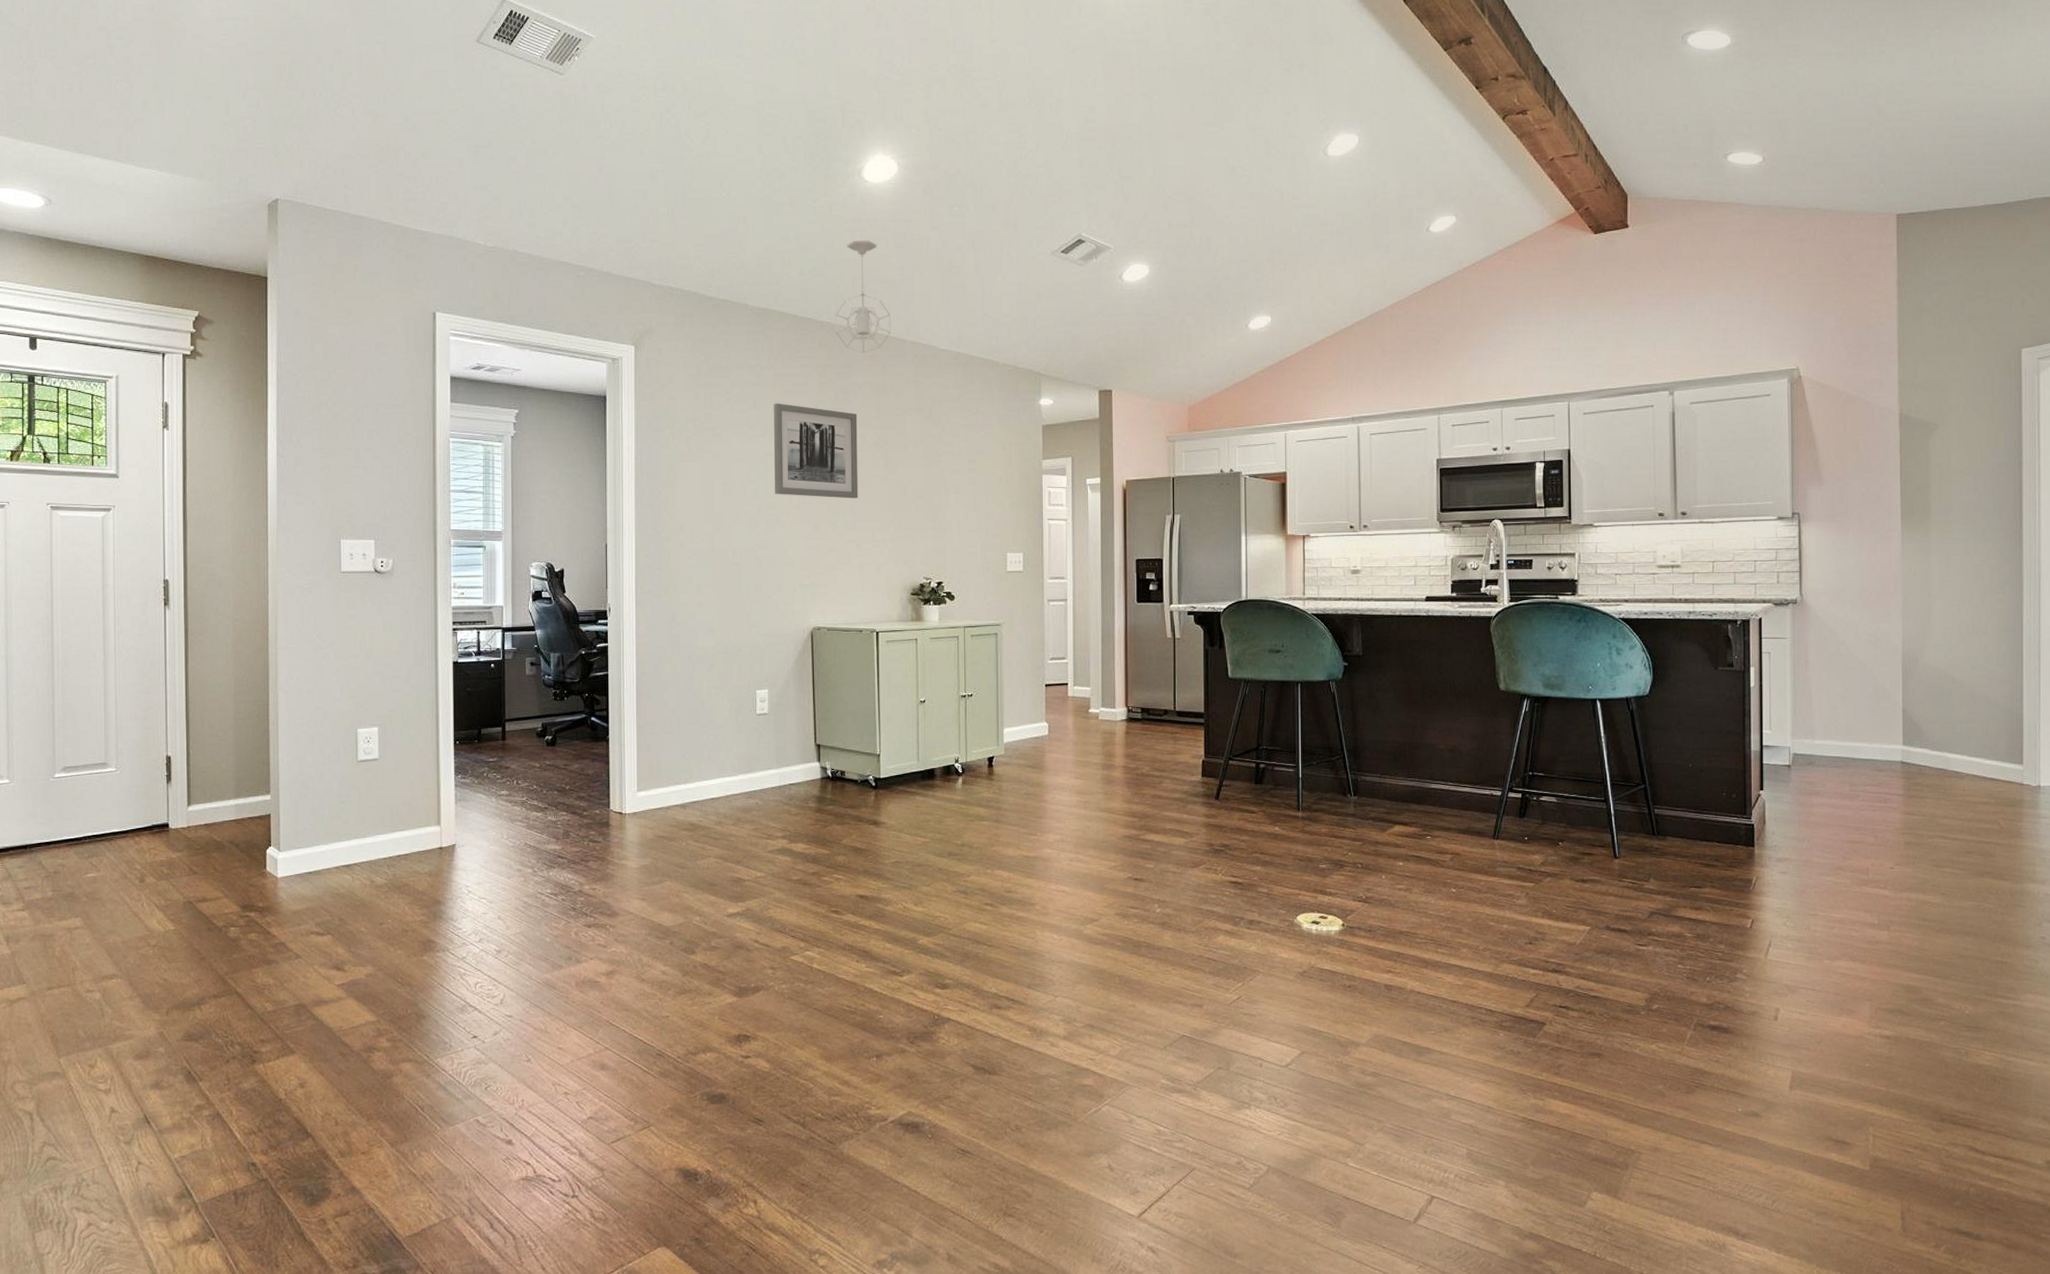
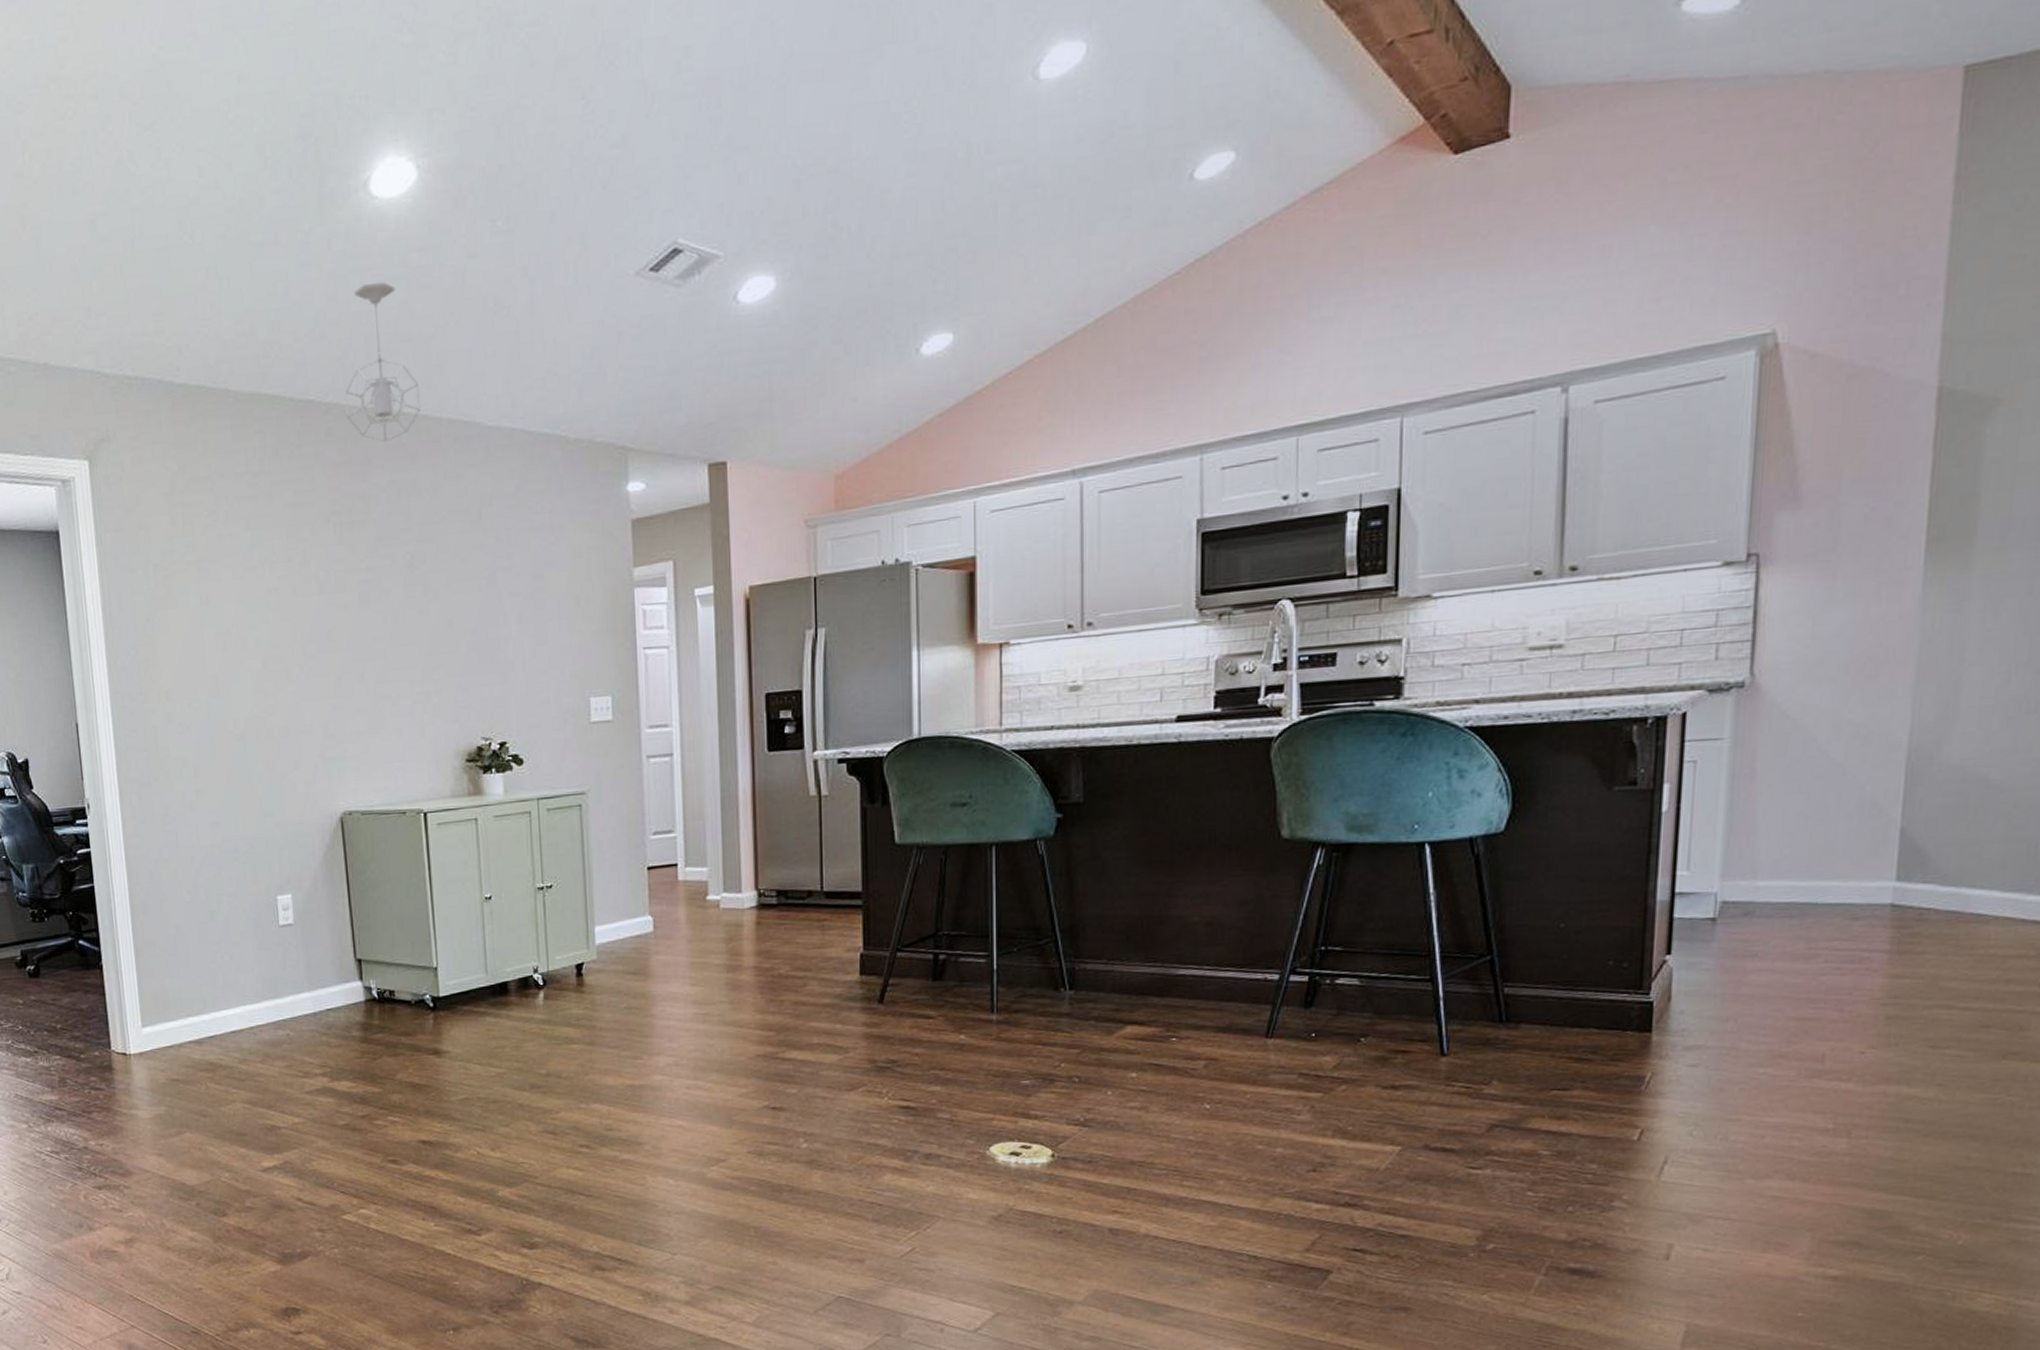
wall art: present [773,403,858,499] -> none [271,520,390,643]

